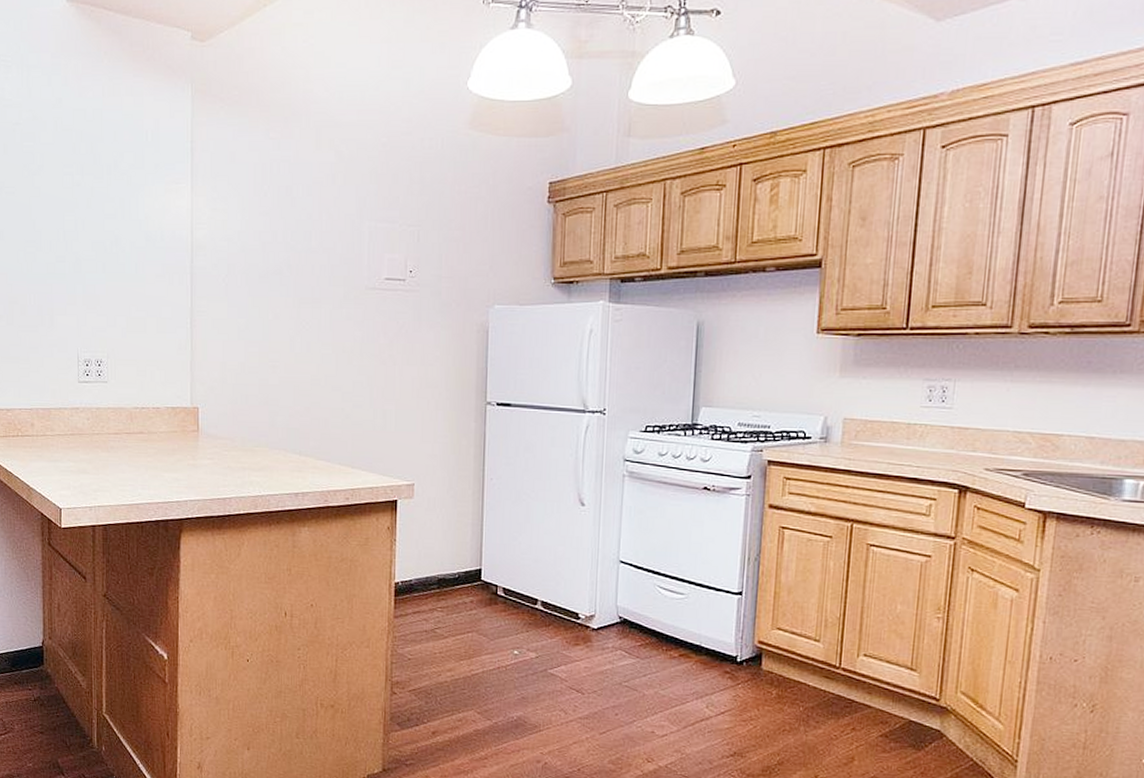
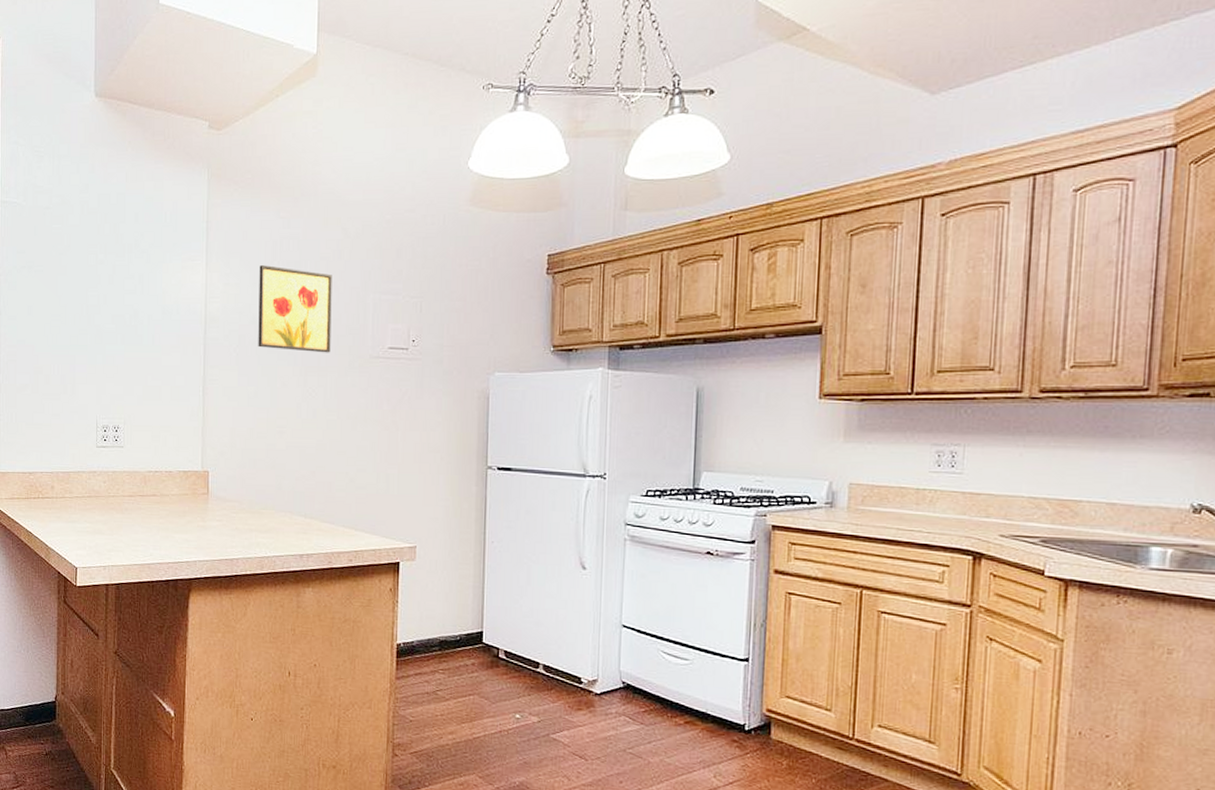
wall art: none [248,190,326,284] -> present [258,265,332,353]

